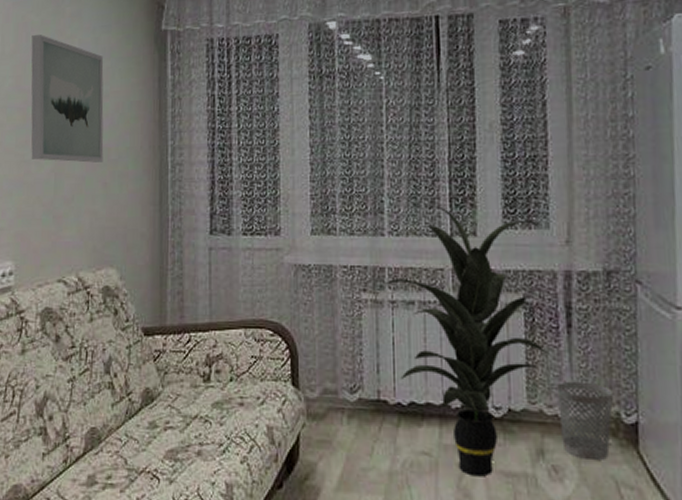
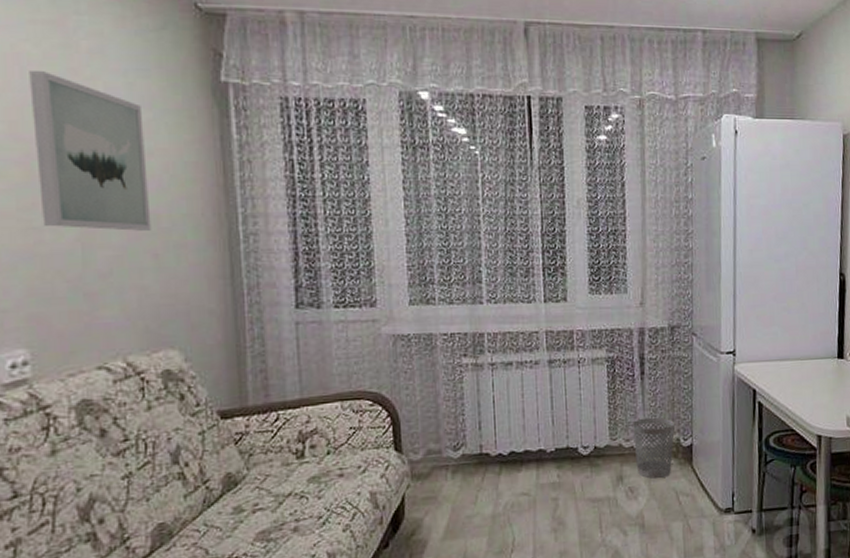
indoor plant: present [385,206,550,477] -> none [484,275,627,507]

